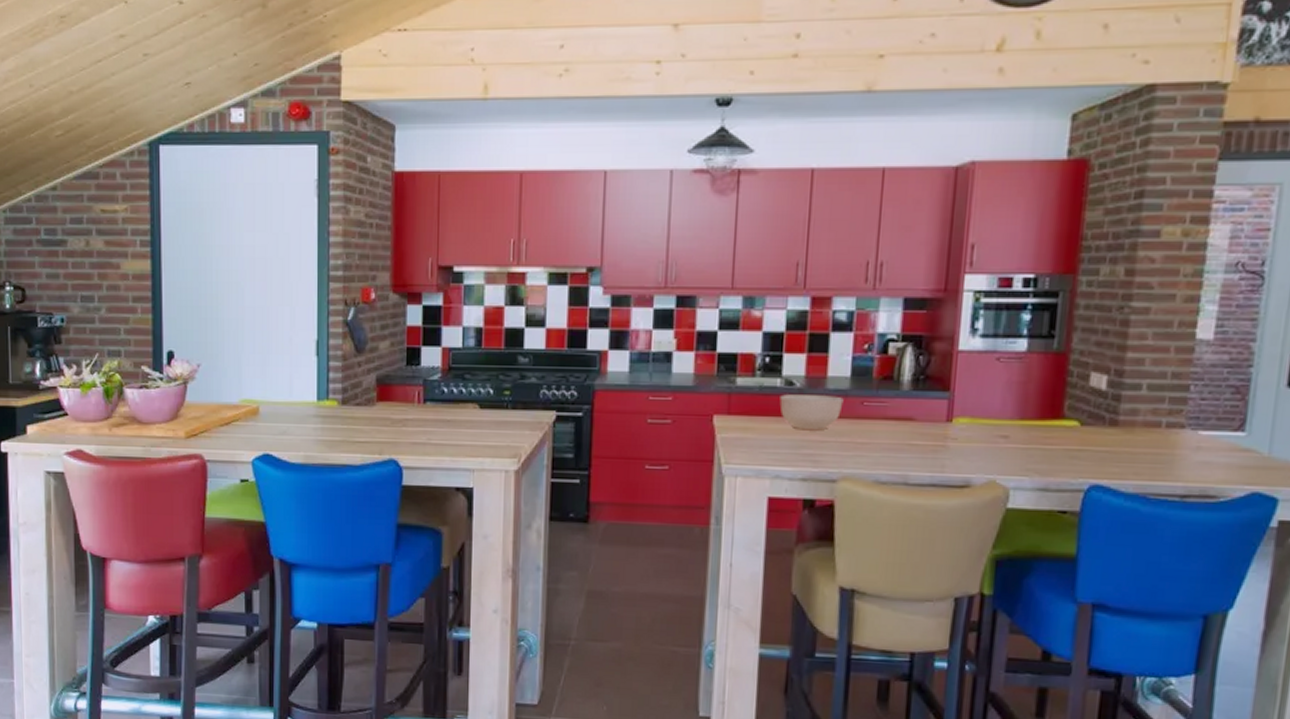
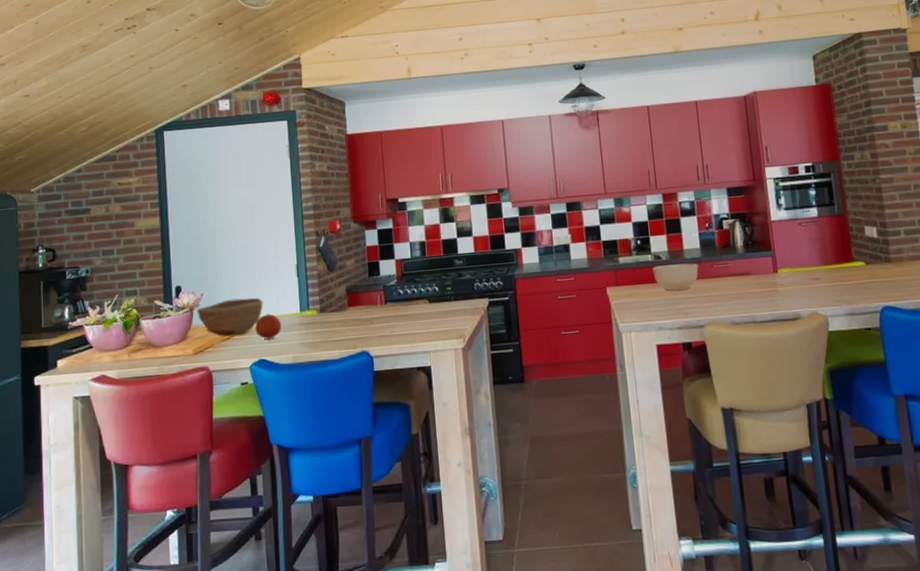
bowl: none [191,375,272,421] -> present [196,297,263,337]
fruit: none [261,398,294,430] -> present [255,314,282,339]

